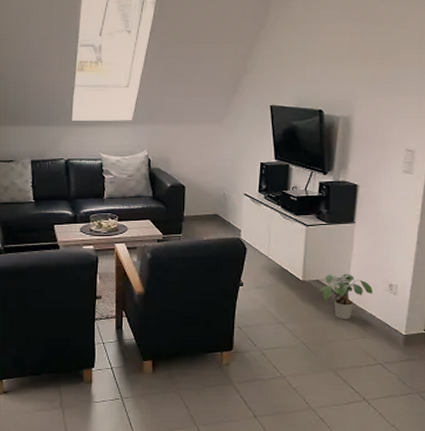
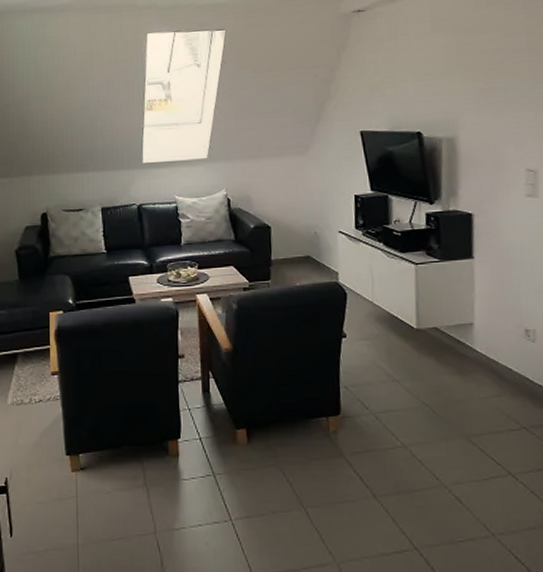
potted plant: present [319,274,373,319] -> none [438,319,505,374]

